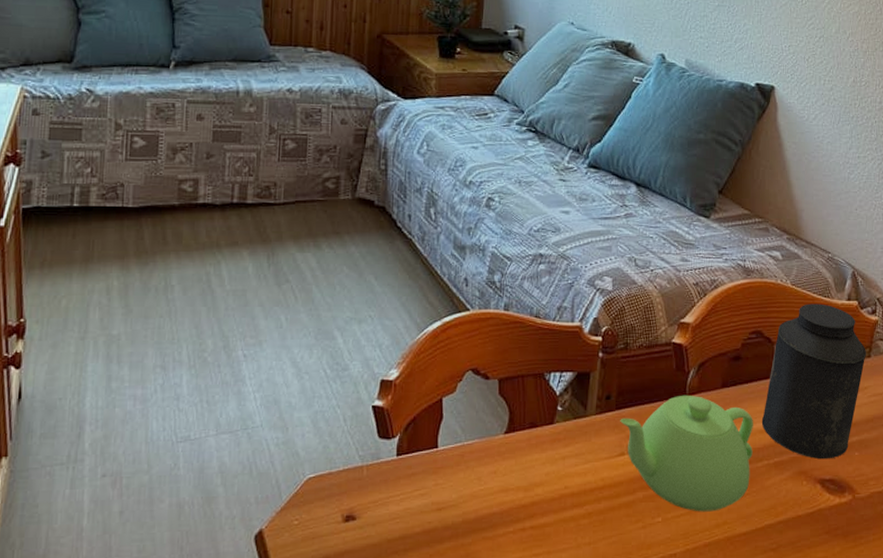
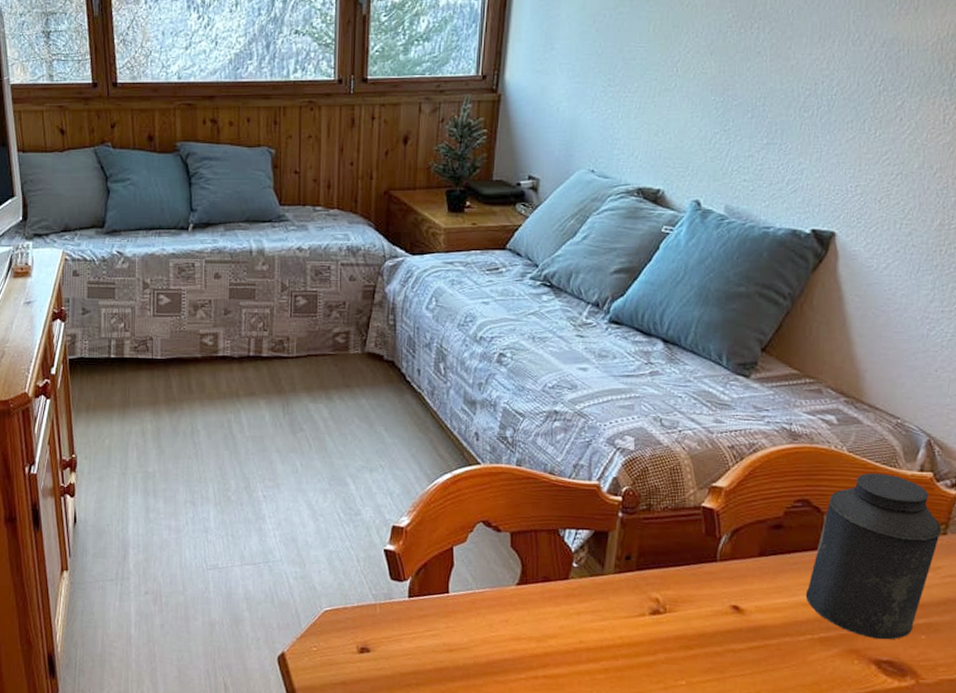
teapot: present [620,395,753,512] -> none [641,560,796,681]

